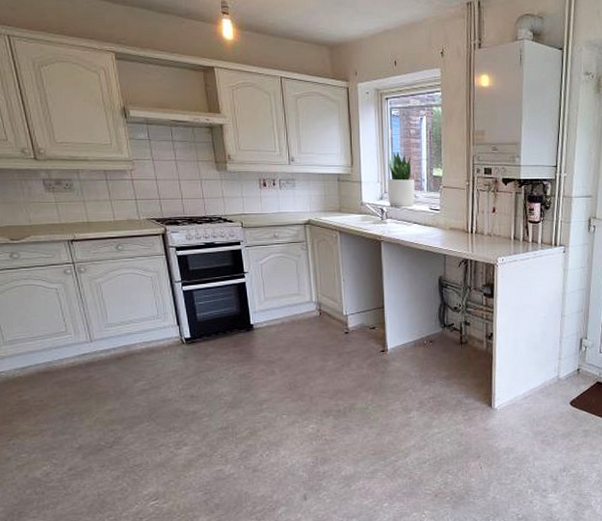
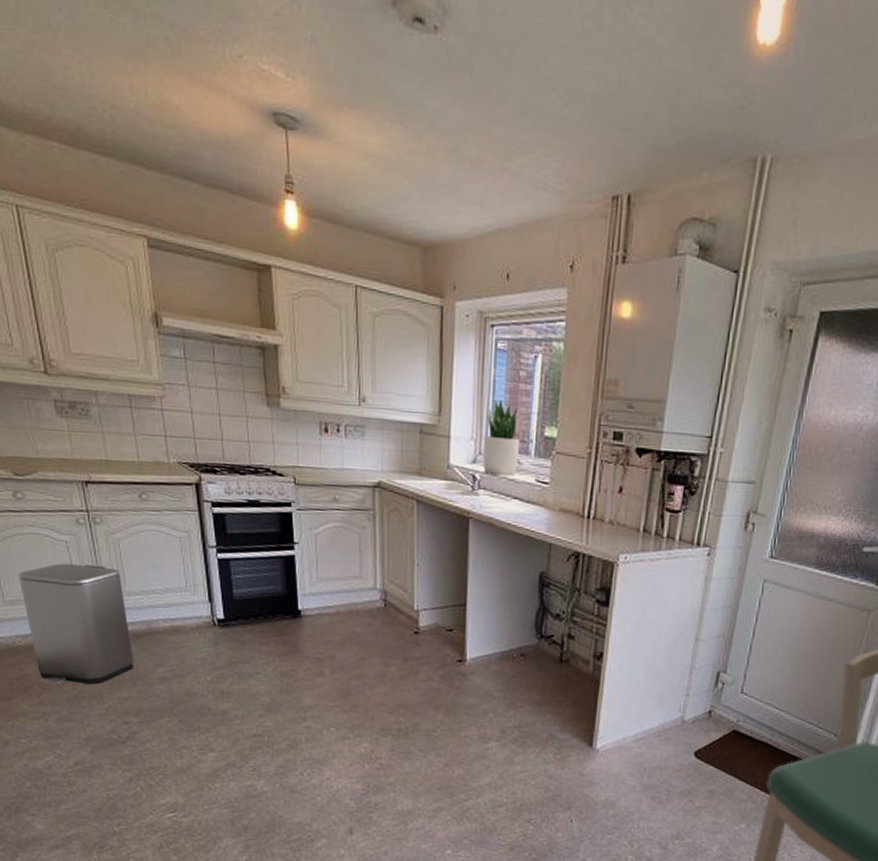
pedal bin: none [16,305,117,406] -> present [18,563,134,685]

